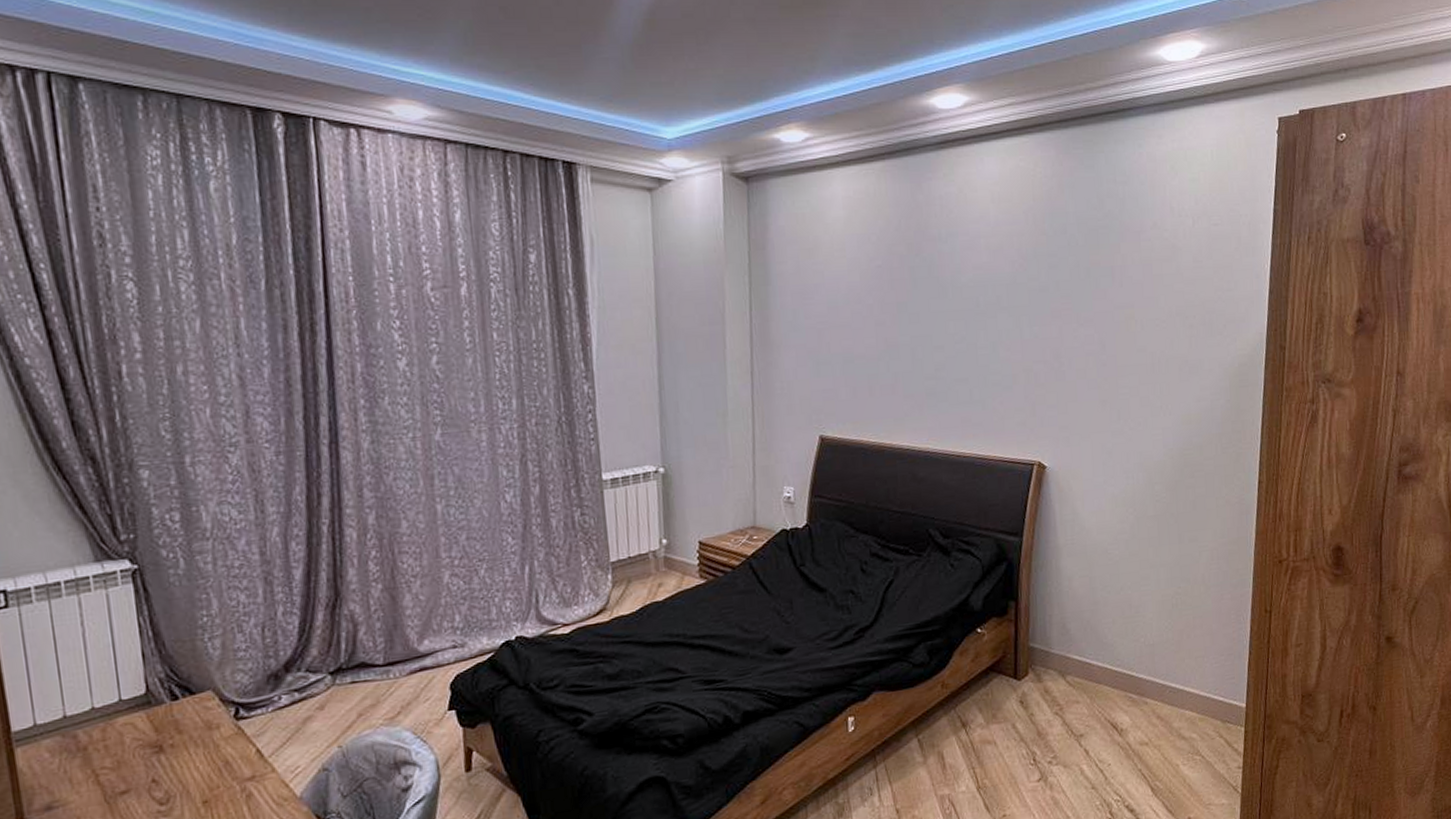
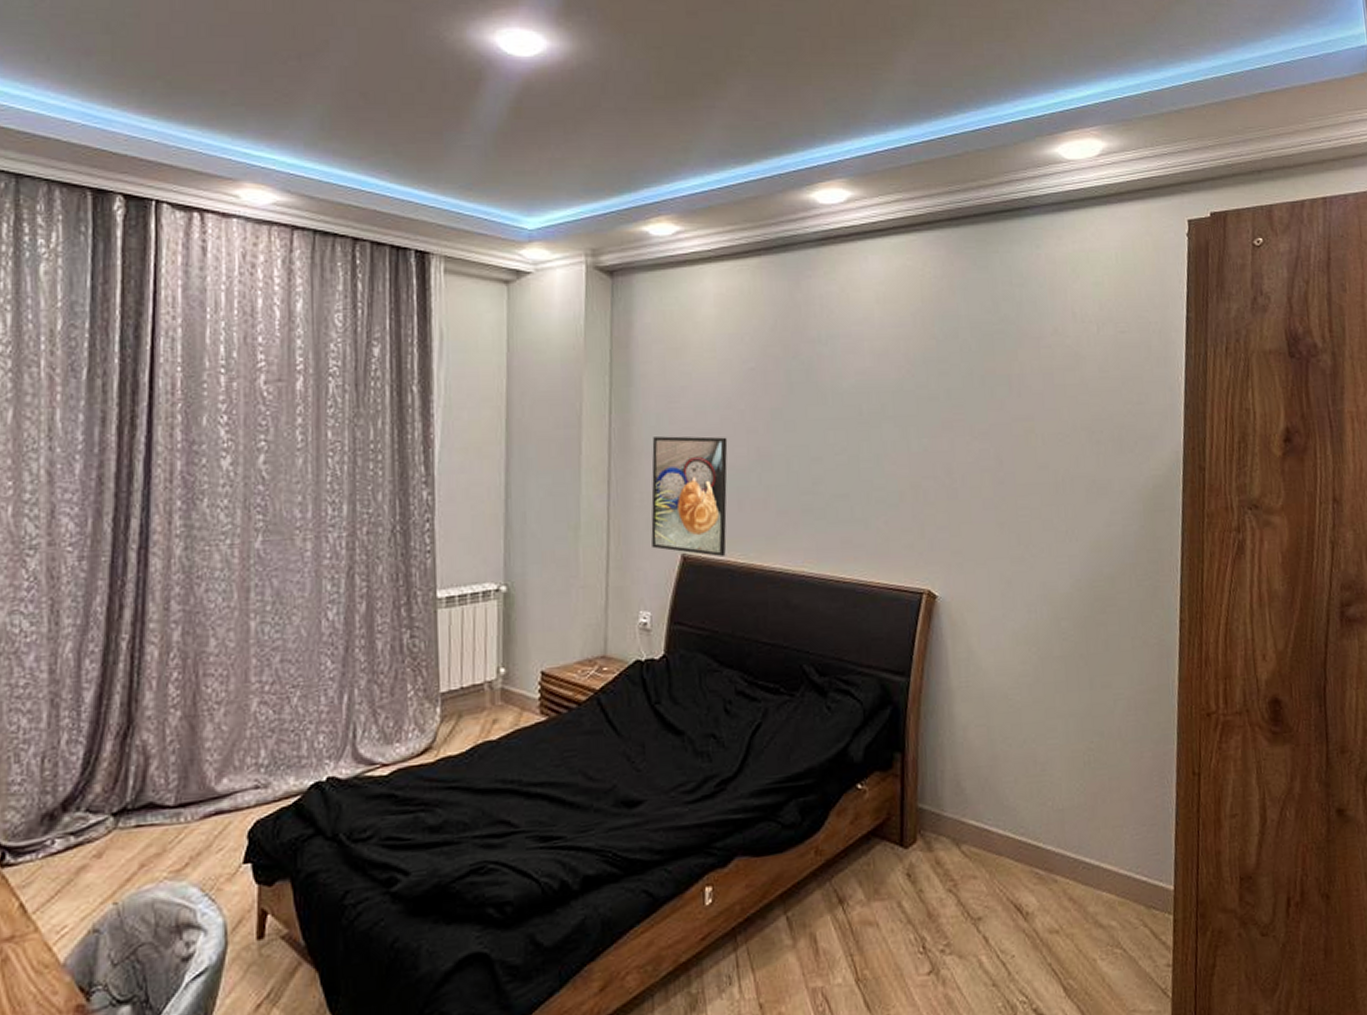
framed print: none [790,329,859,437] -> present [651,436,728,556]

